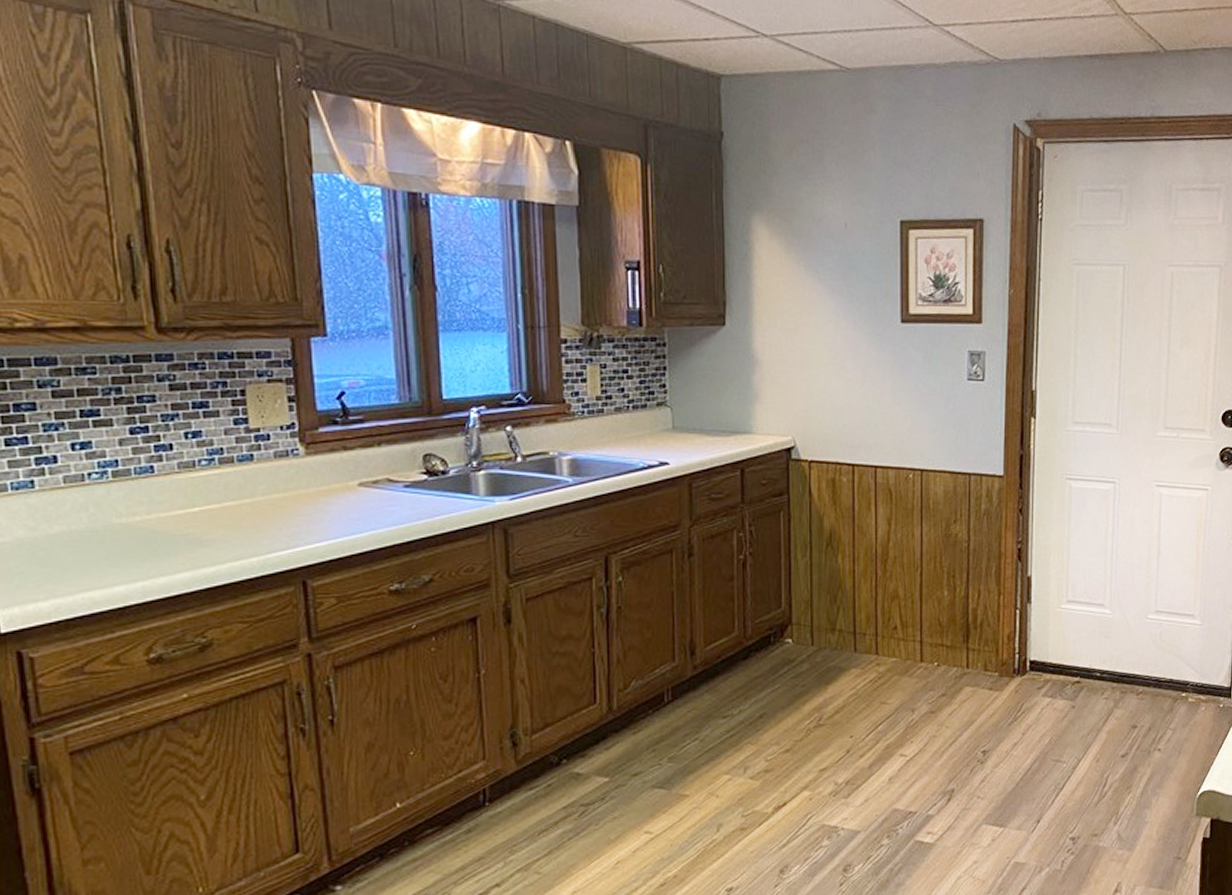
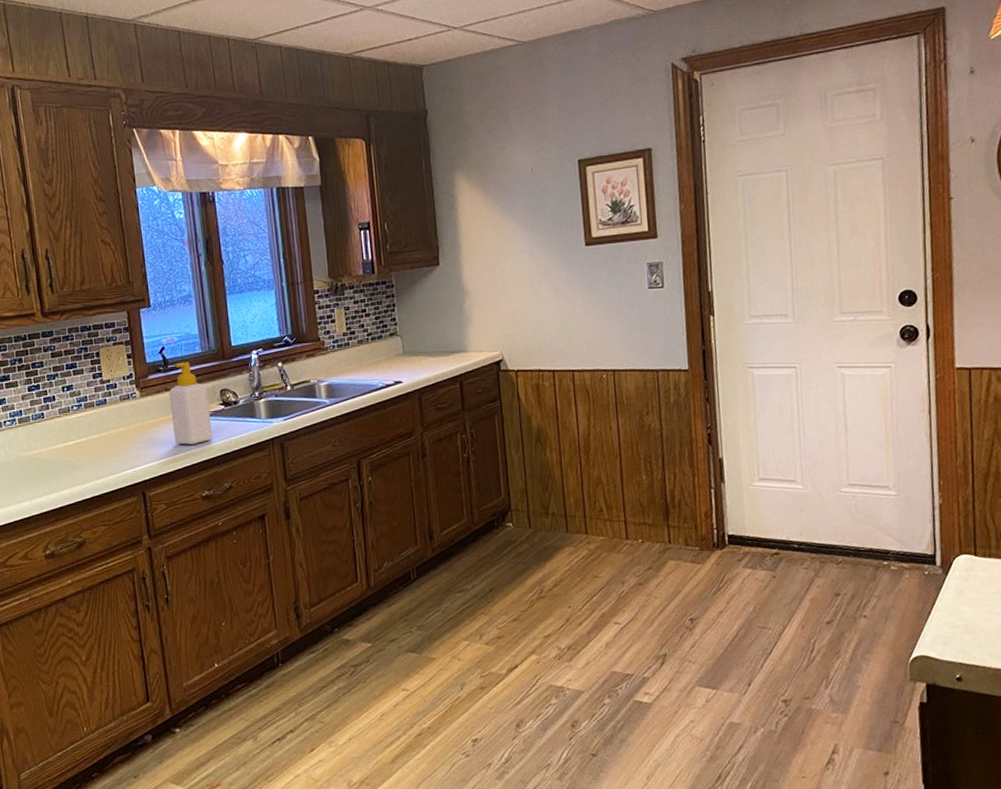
soap bottle: none [349,414,409,522] -> present [169,362,212,445]

